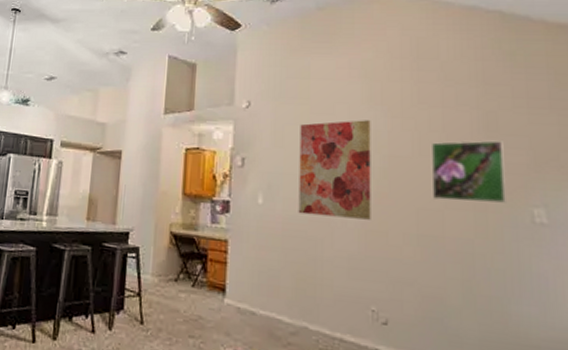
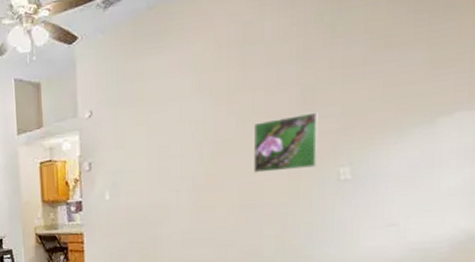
wall art: present [298,120,371,220] -> none [137,111,201,203]

